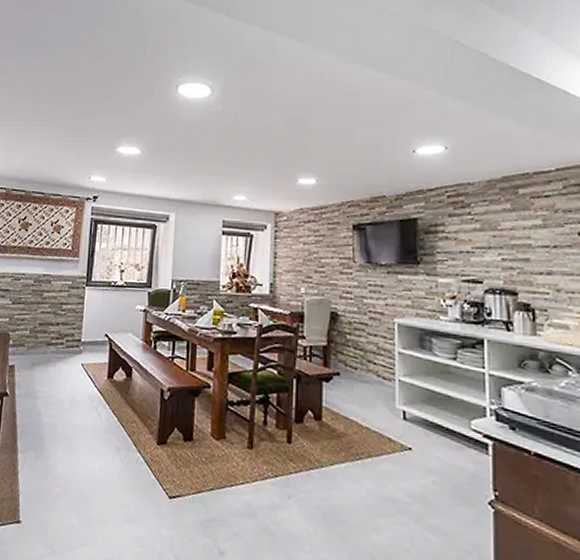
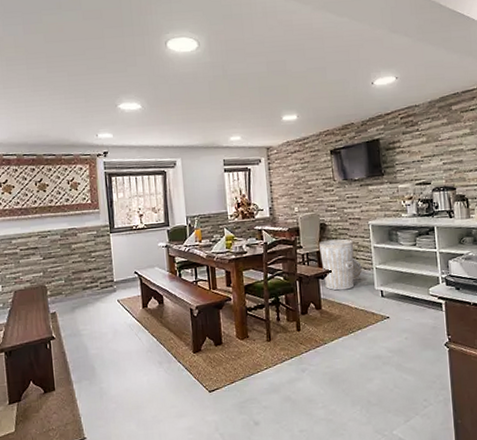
trash can: none [327,333,380,402] -> present [319,238,362,291]

